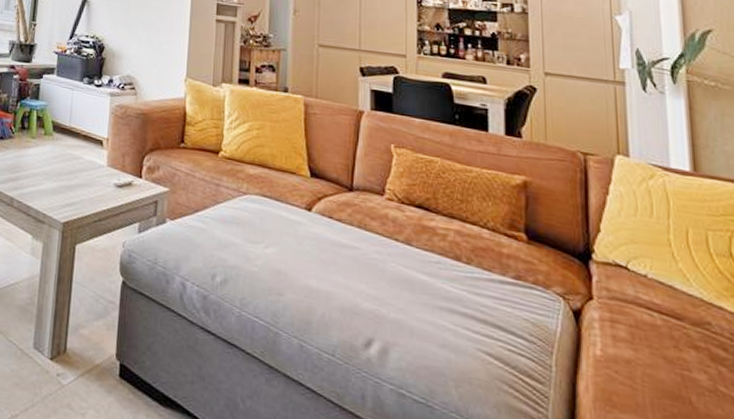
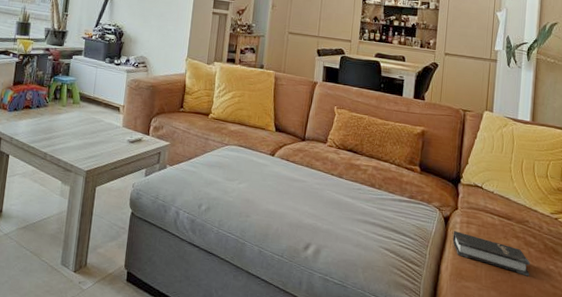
hardback book: none [590,332,725,412] -> present [452,231,530,277]

